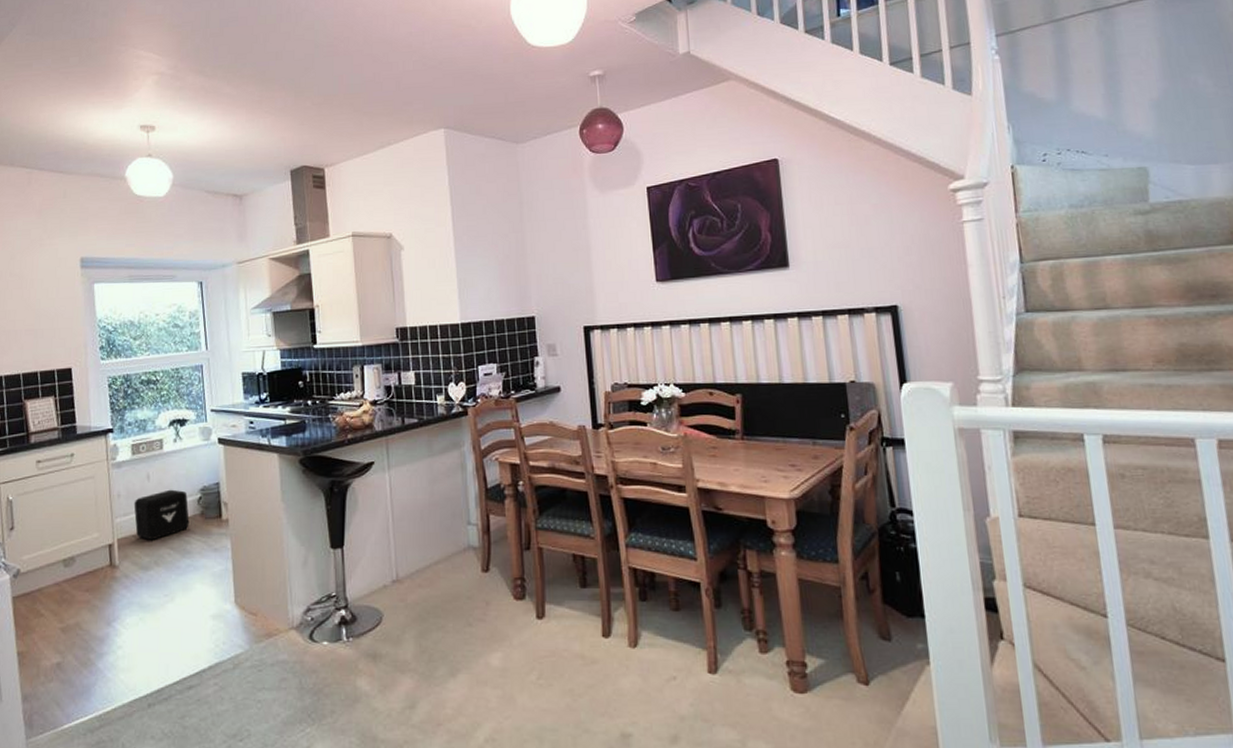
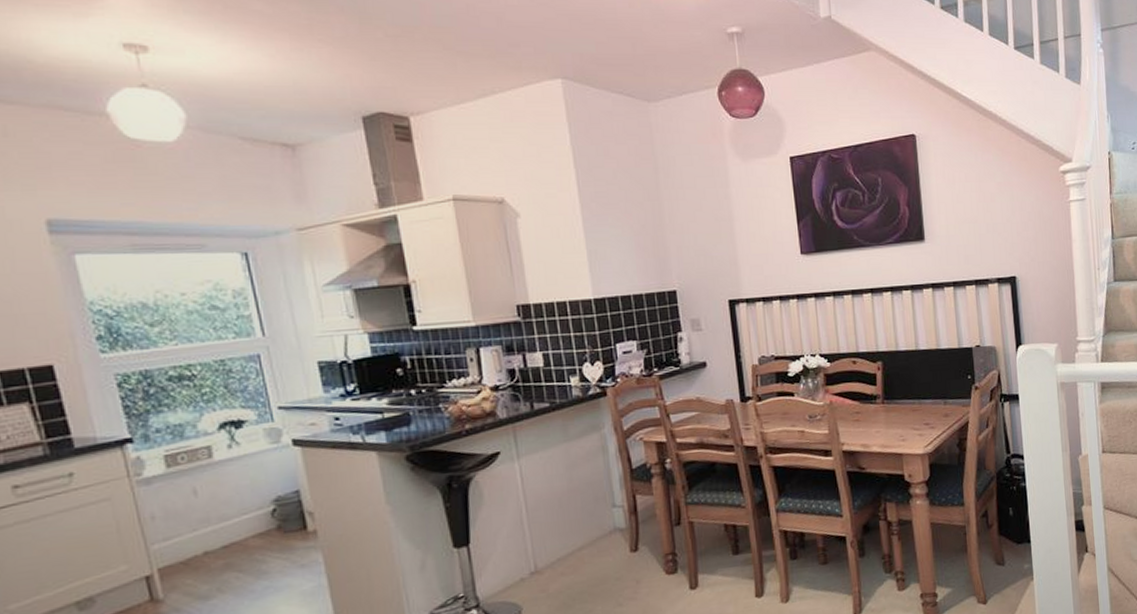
air purifier: present [133,489,190,540] -> none [177,503,262,565]

